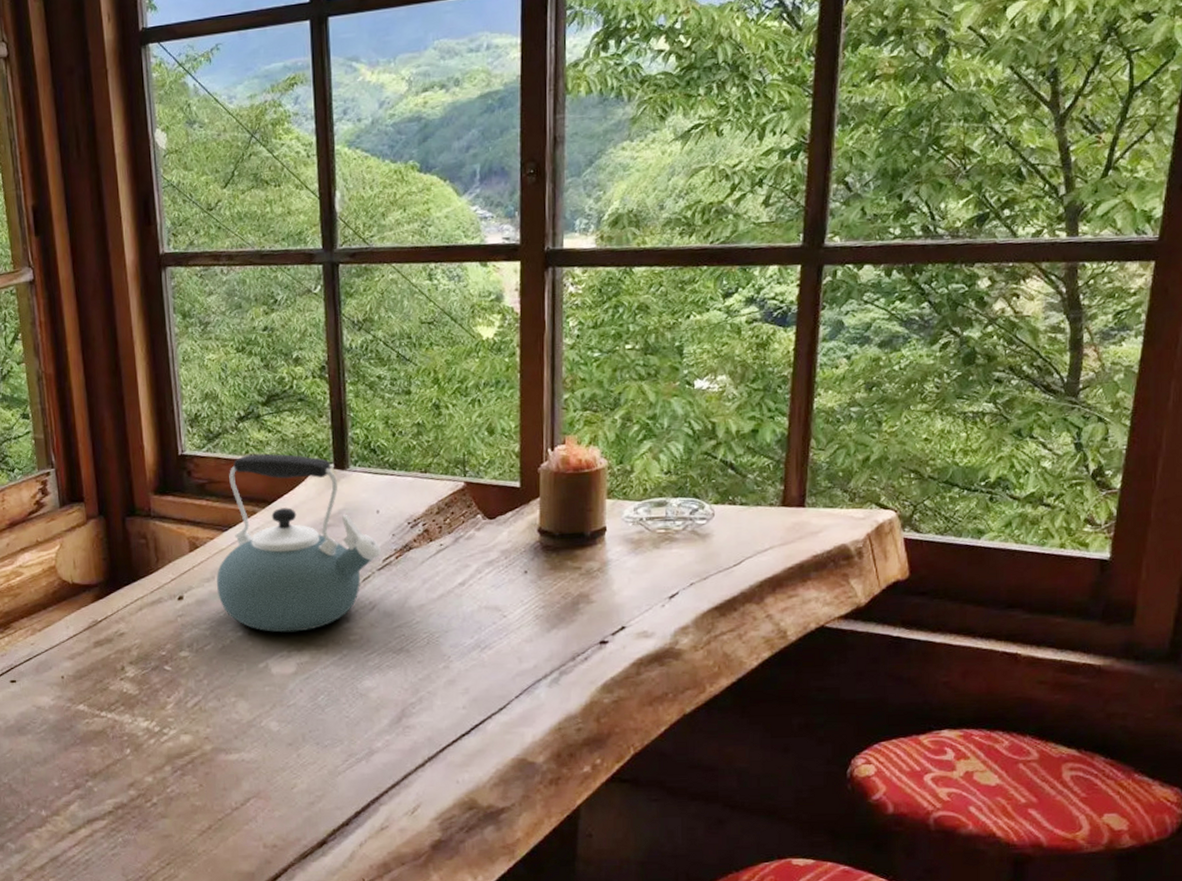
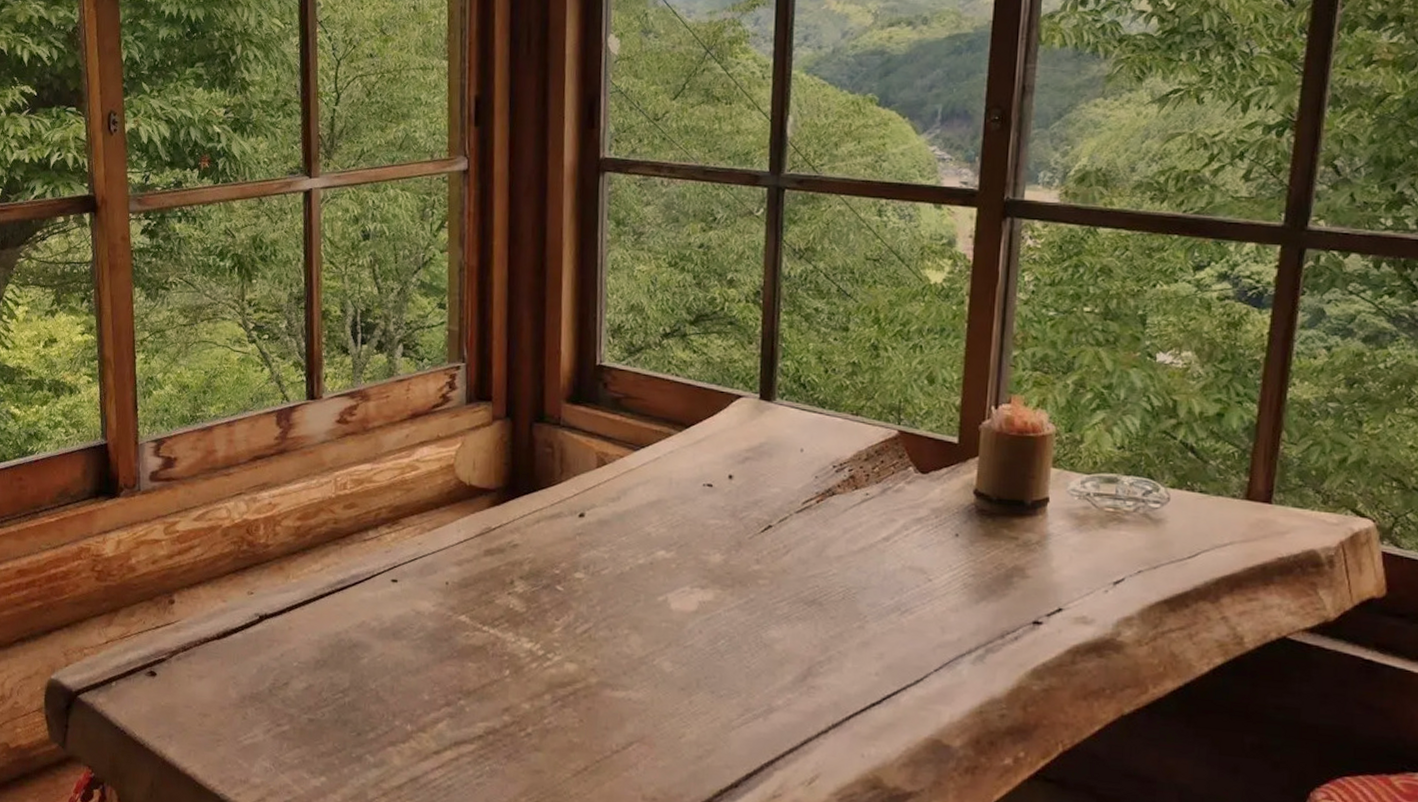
kettle: present [216,453,381,633] -> none [621,373,801,568]

